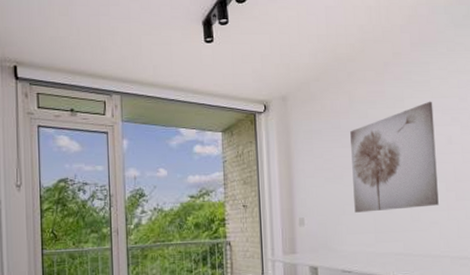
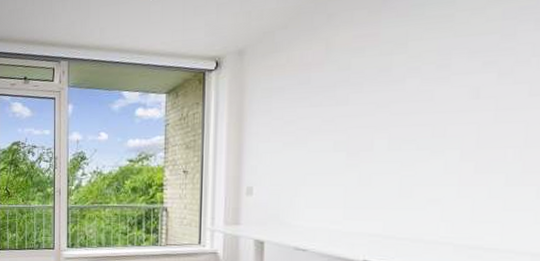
wall art: present [350,101,439,213] -> none [318,41,455,184]

